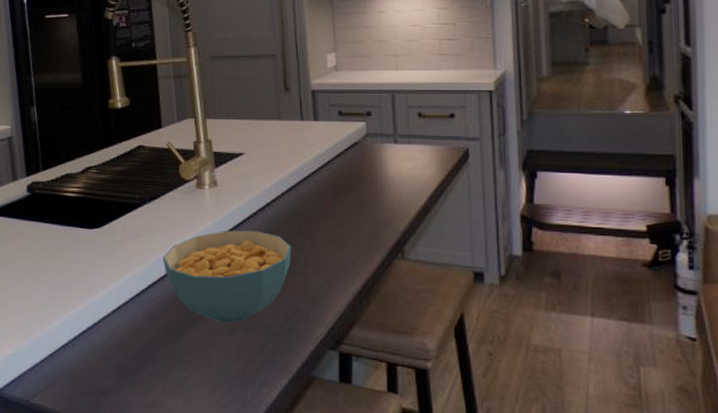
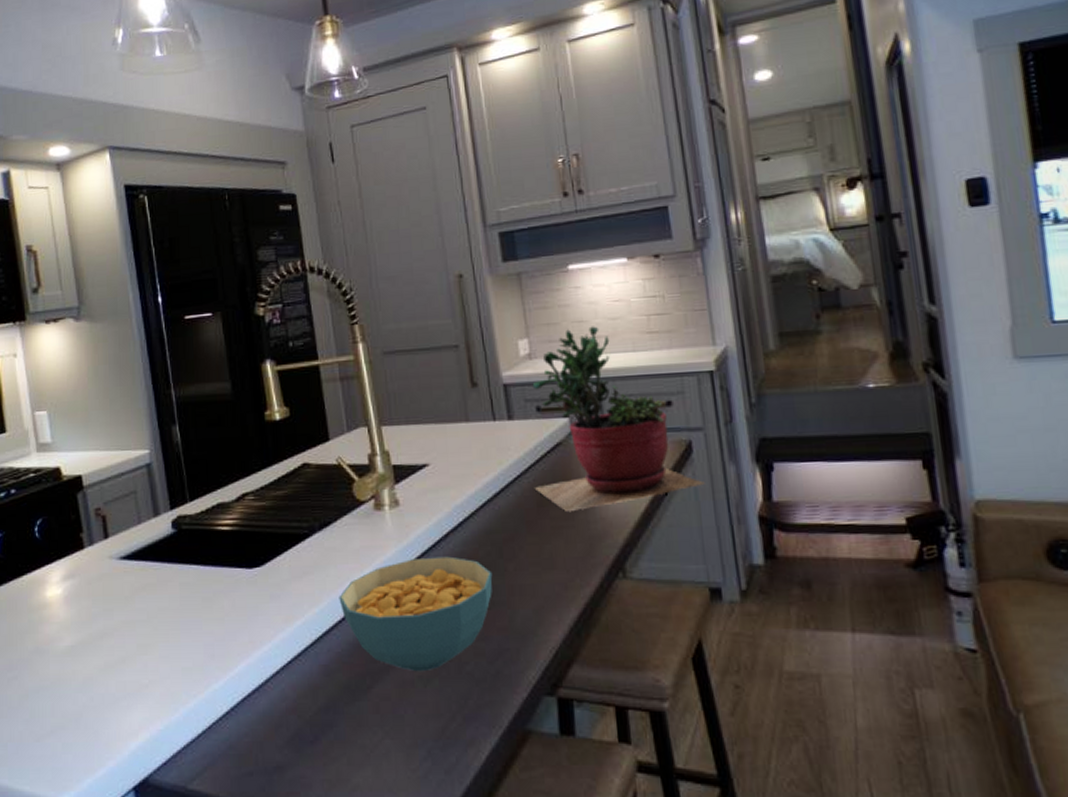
succulent plant: none [332,46,477,201] -> present [532,326,705,512]

